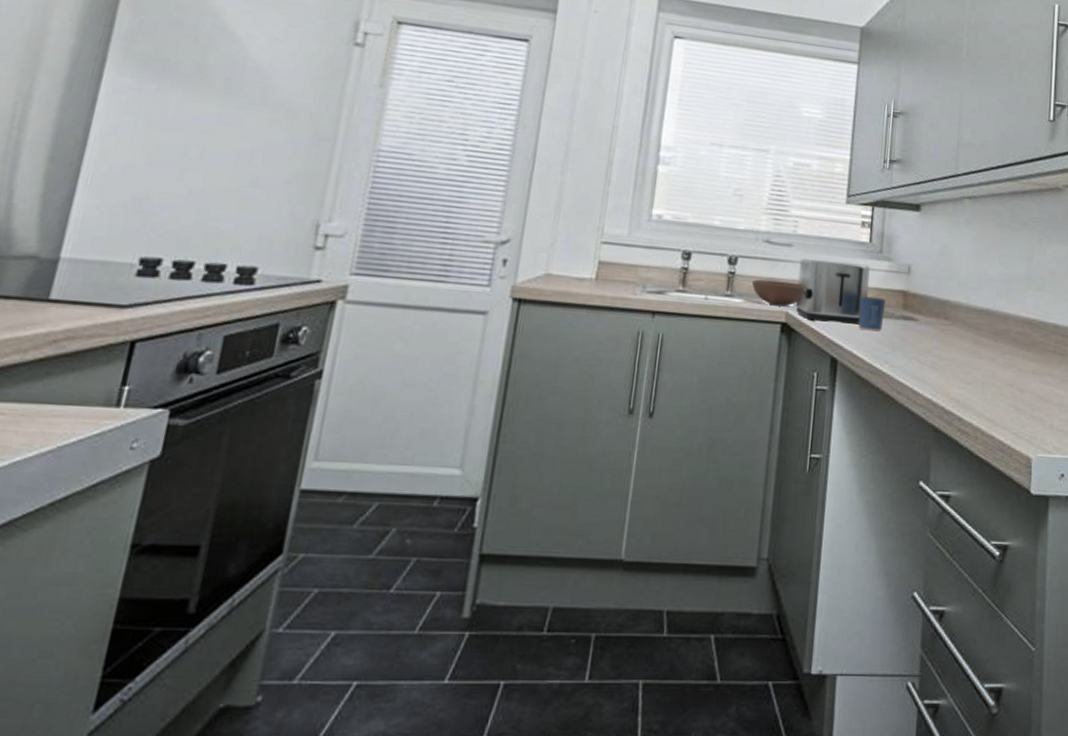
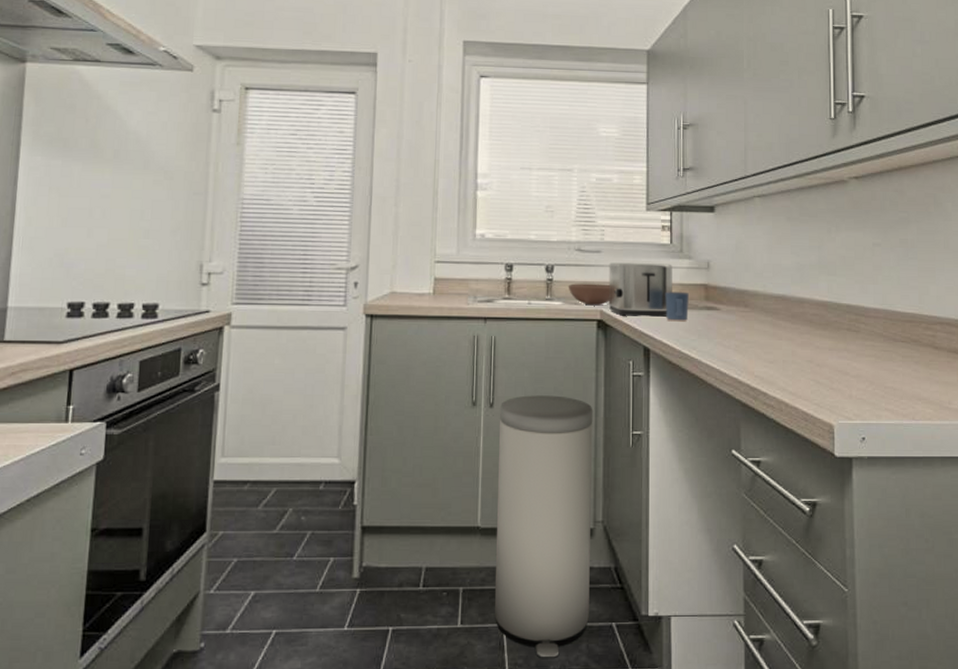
pedal bin: none [629,405,768,725] -> present [494,395,593,659]

